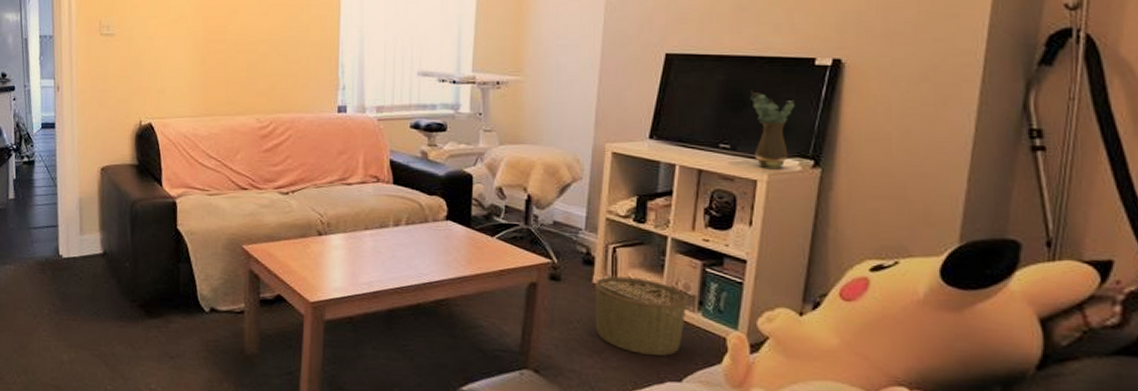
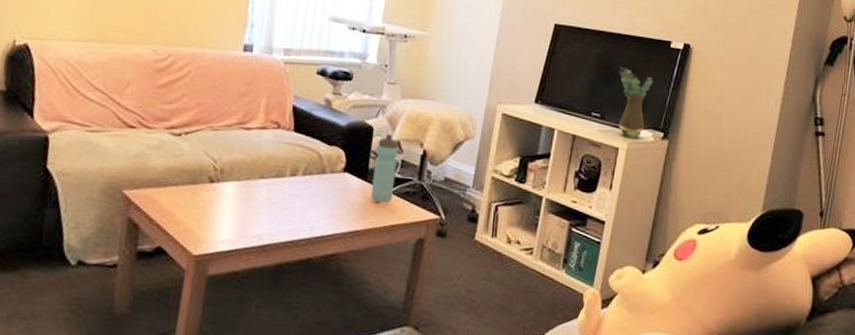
water bottle: none [477,181,500,250] -> present [371,134,399,204]
basket: present [595,274,688,356] -> none [474,231,555,312]

